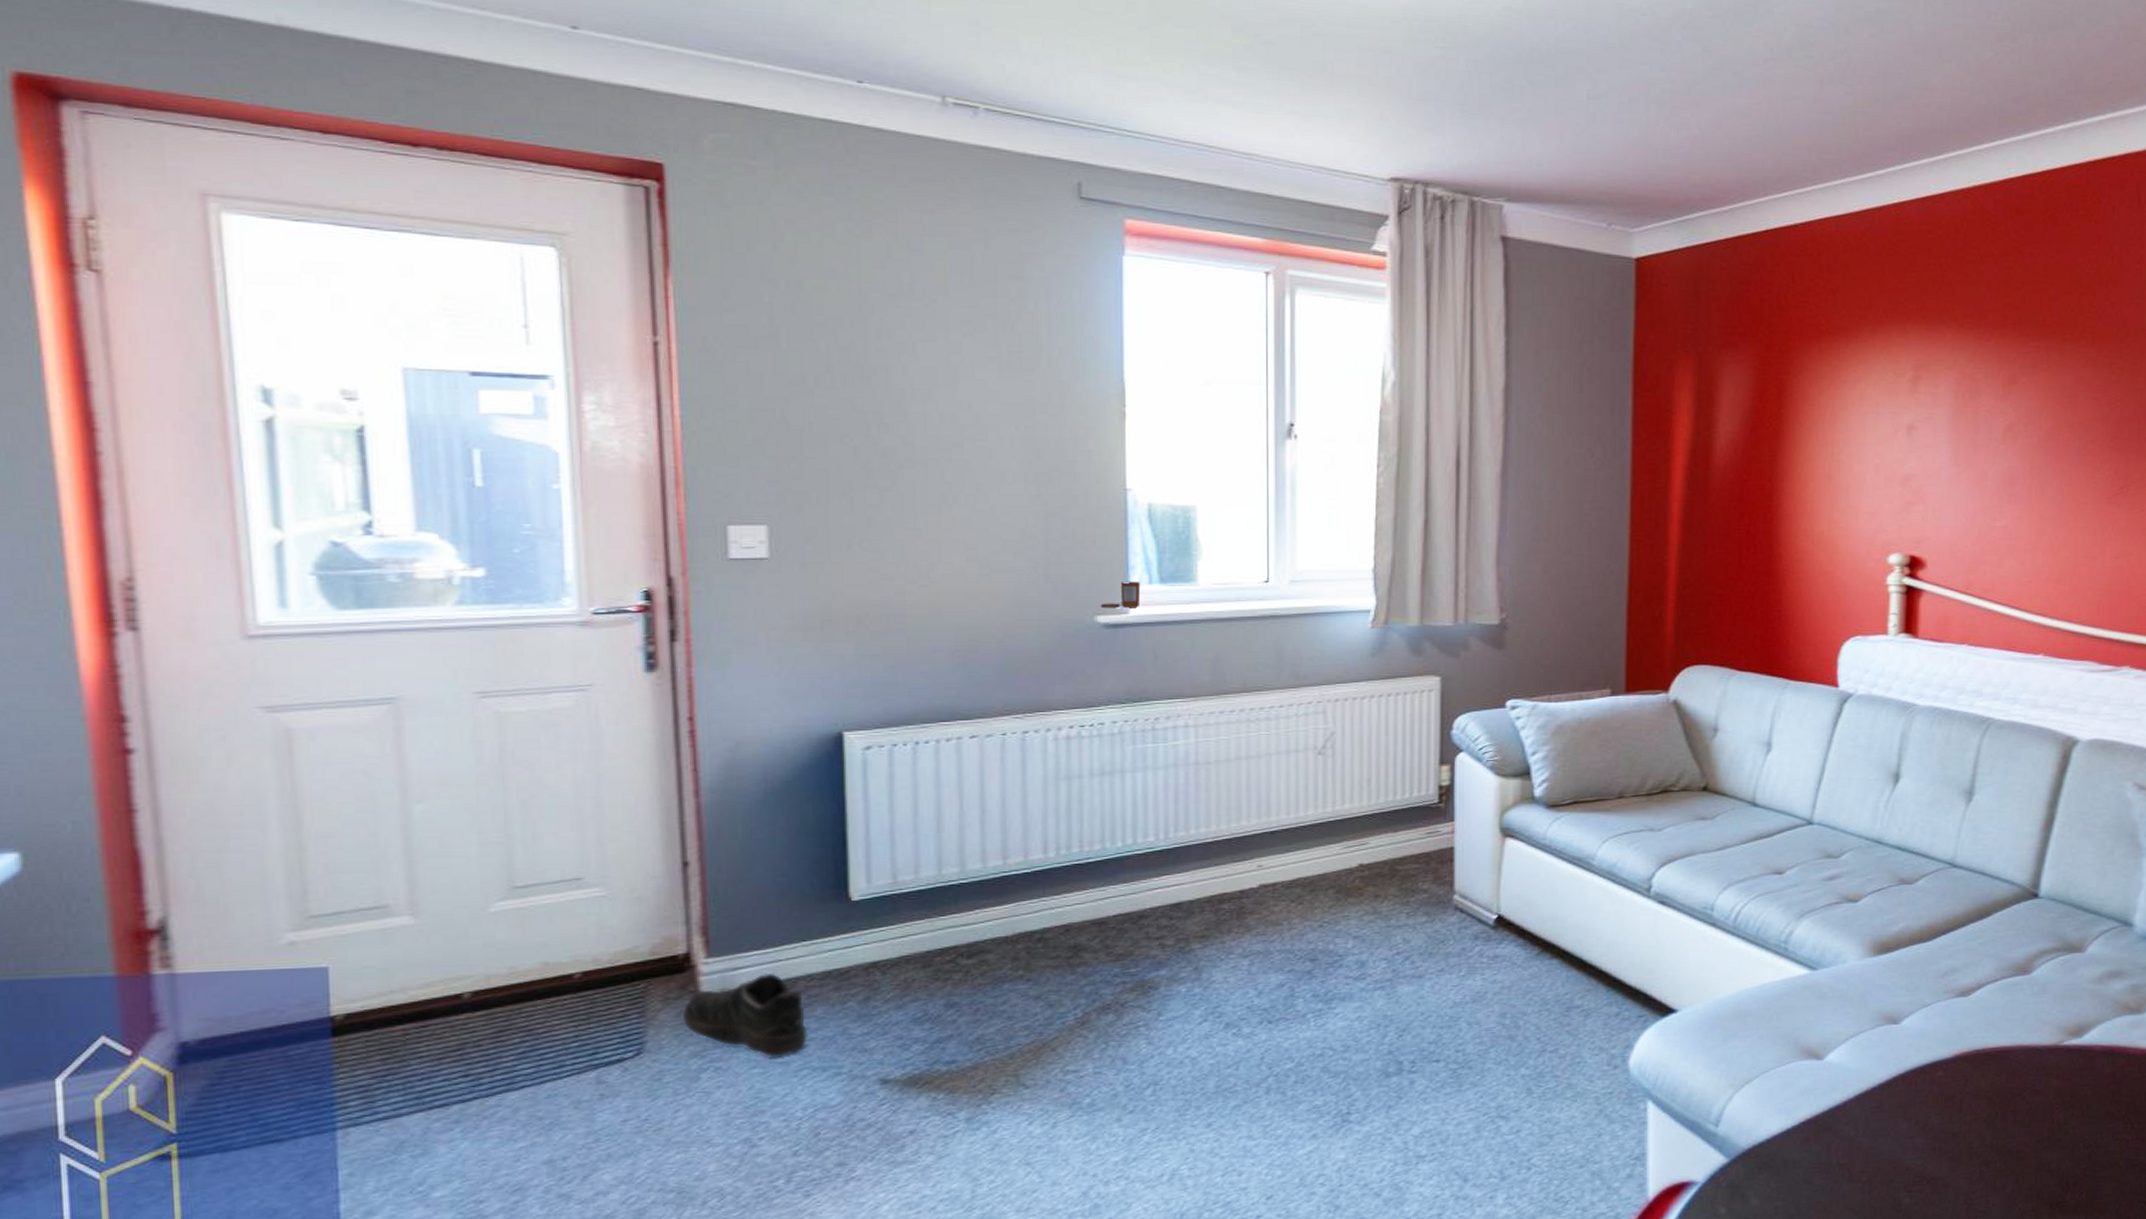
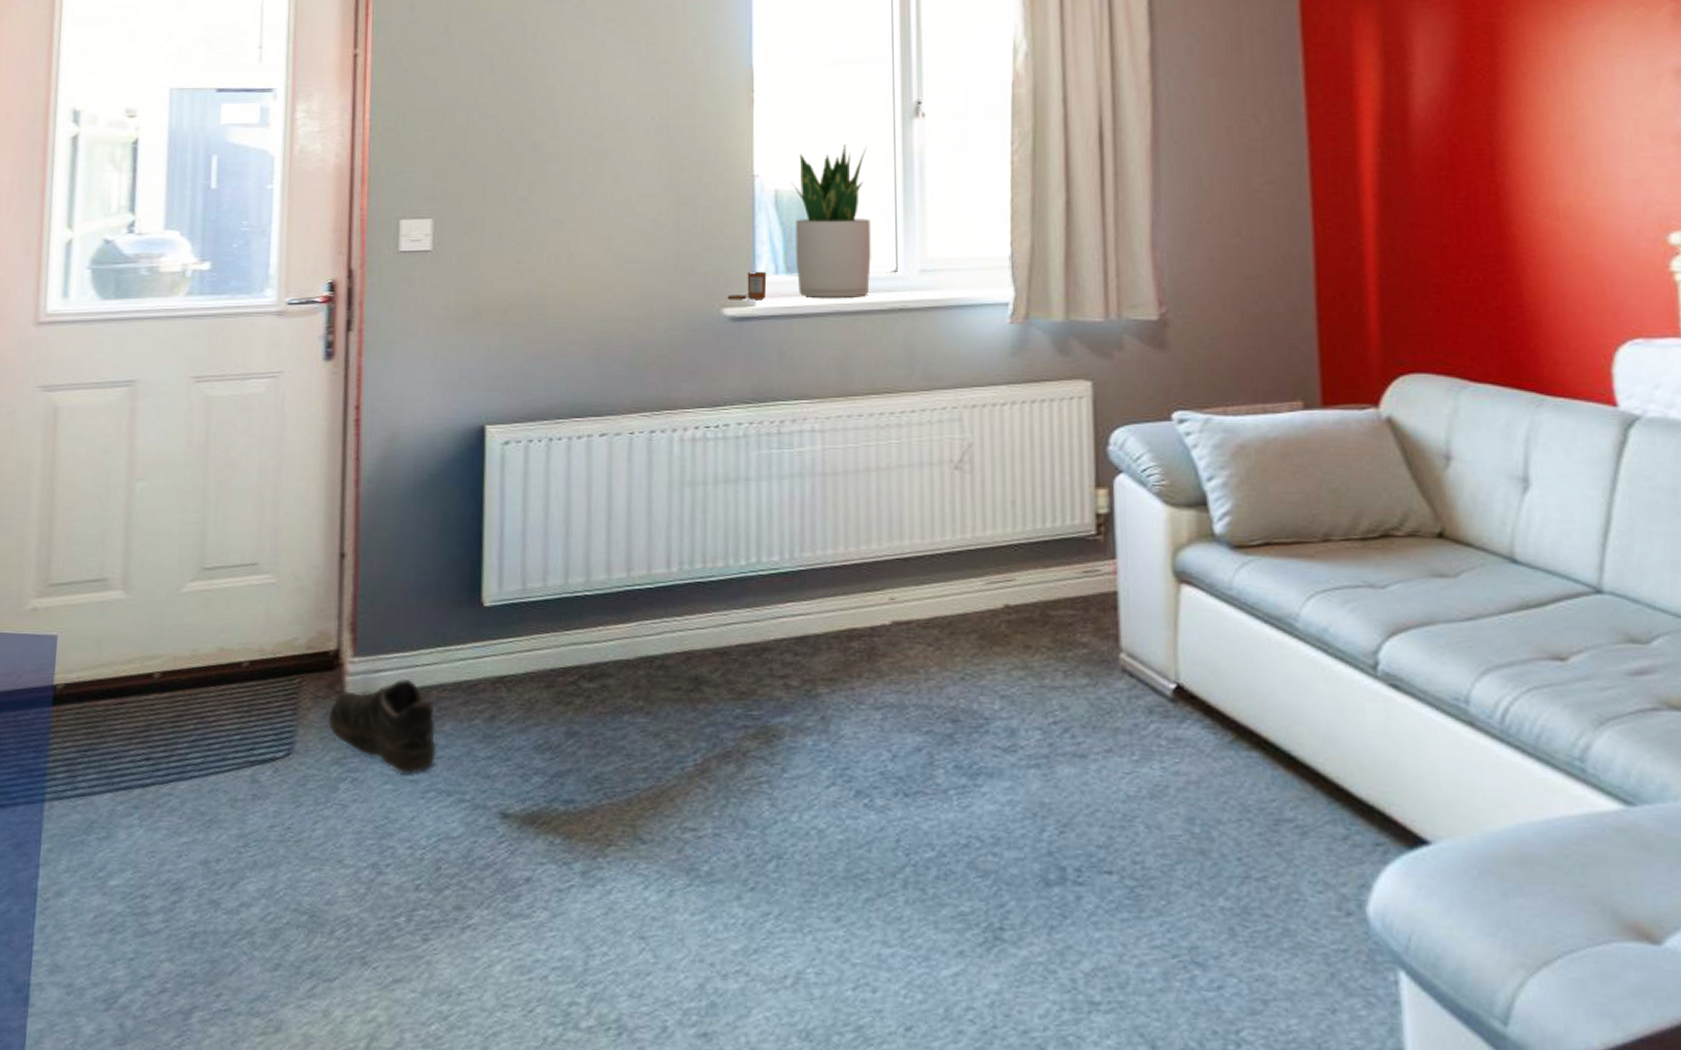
planter: none [1164,461,1243,606] -> present [791,144,871,298]

